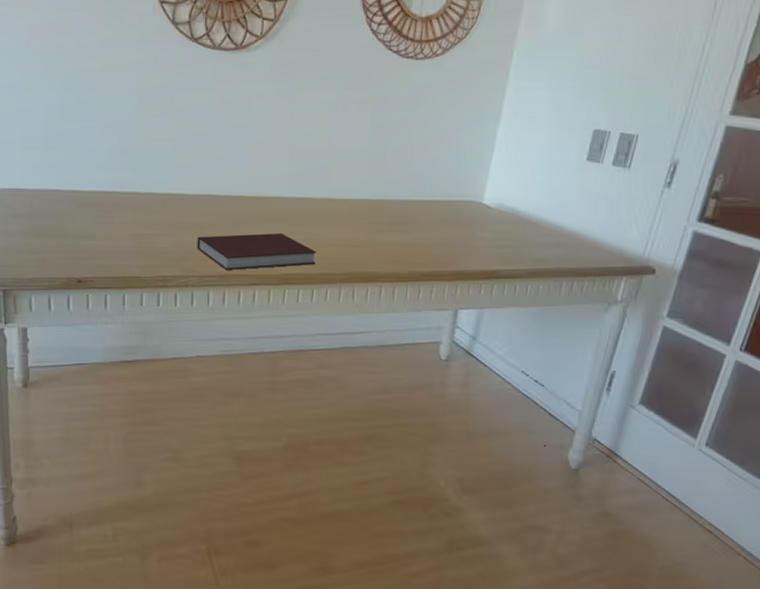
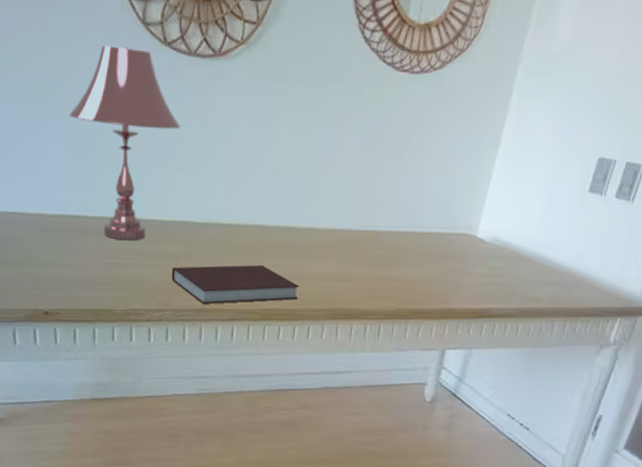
table lamp: none [105,43,206,213] -> present [69,46,181,241]

